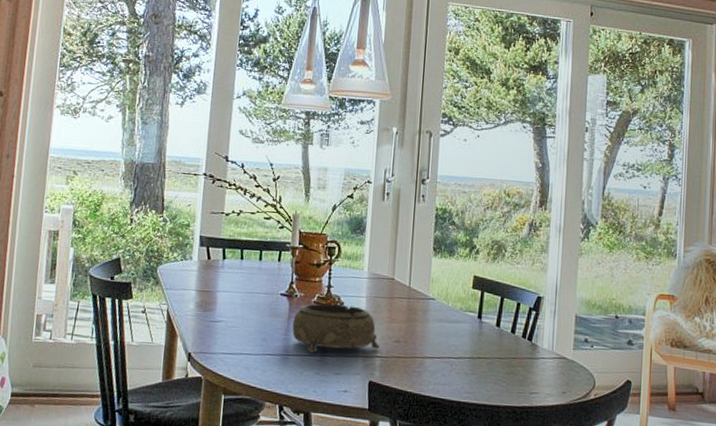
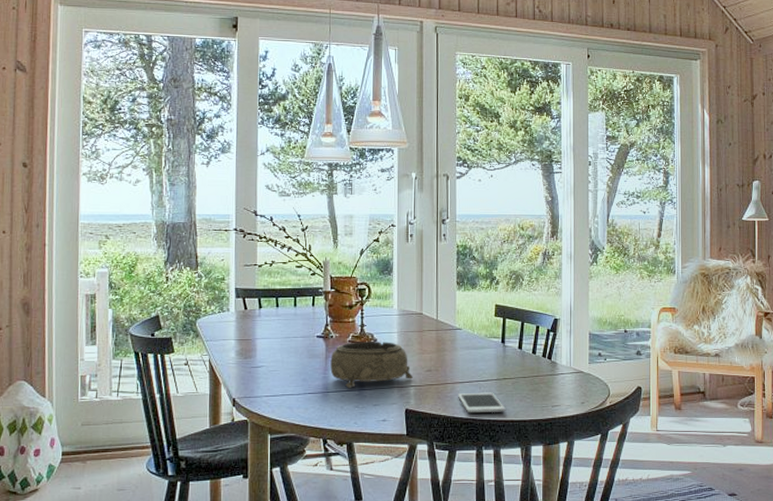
cell phone: none [427,369,478,395] -> present [458,392,506,414]

